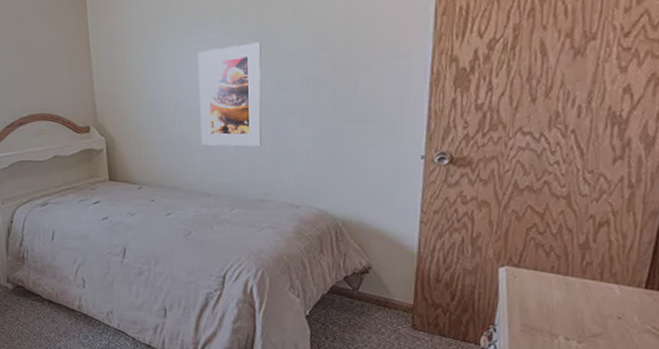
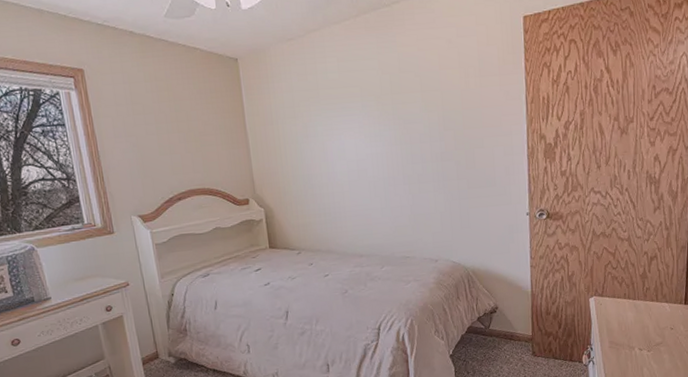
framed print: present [198,42,263,147] -> none [345,123,403,212]

